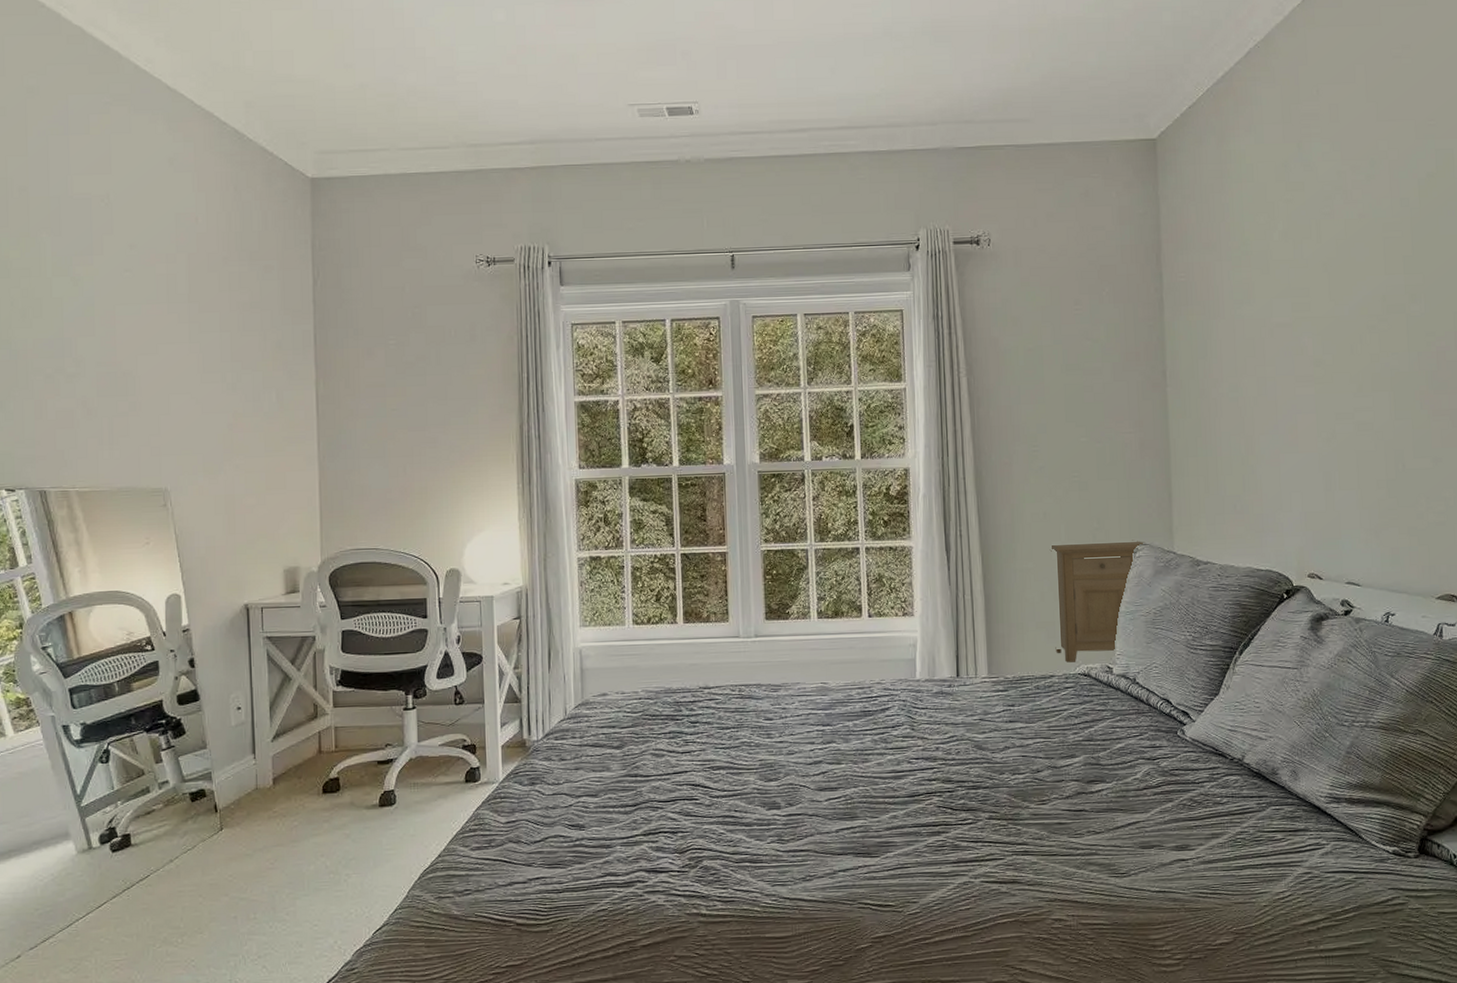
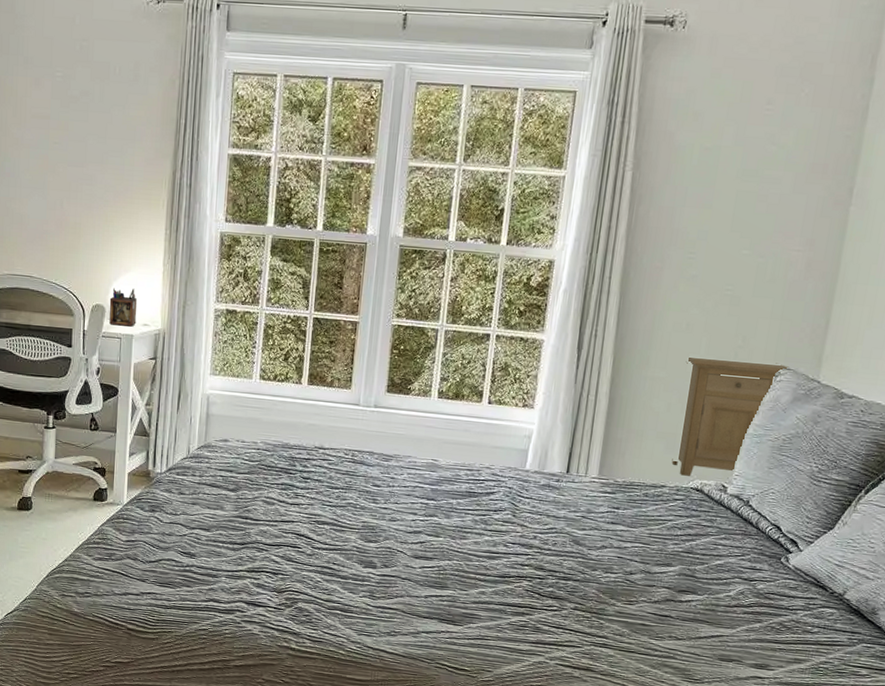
desk organizer: none [464,547,496,589] -> present [109,288,137,327]

